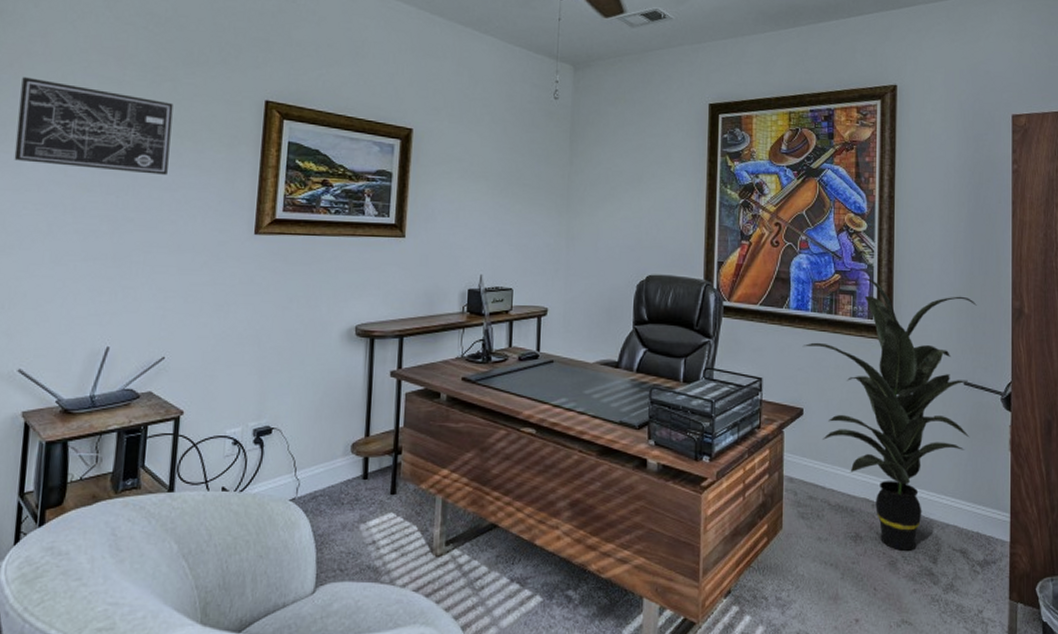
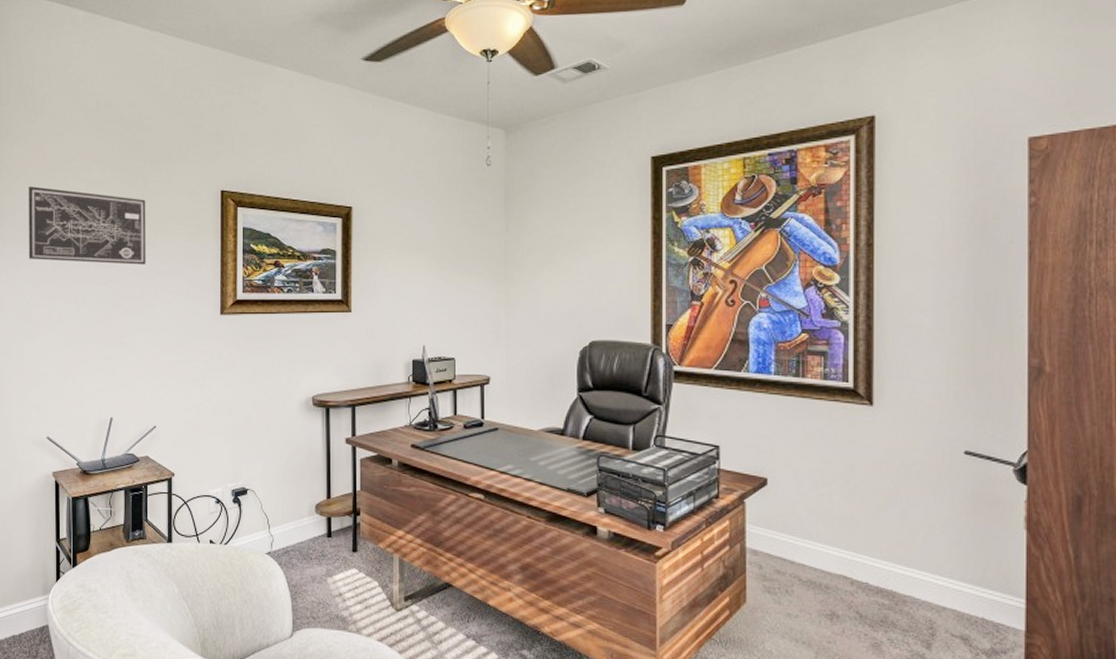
indoor plant: present [802,278,977,551] -> none [765,337,981,634]

